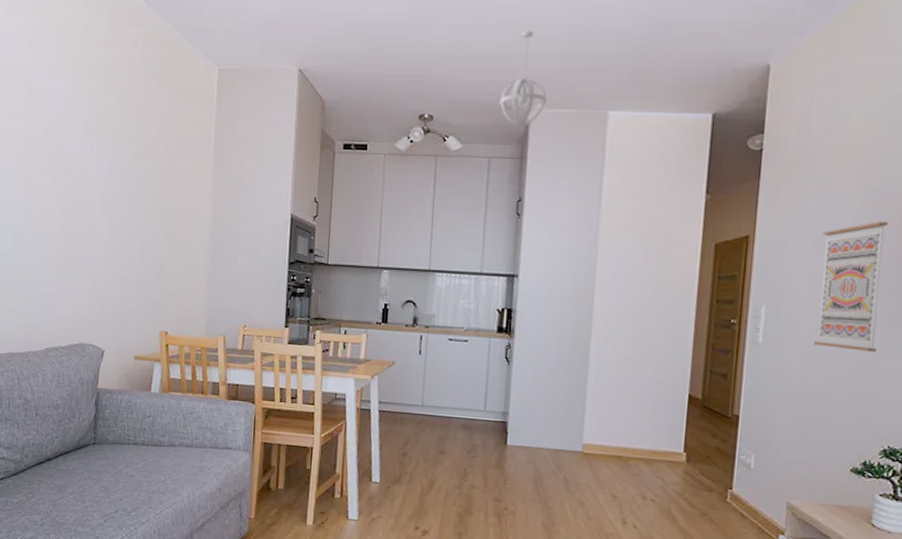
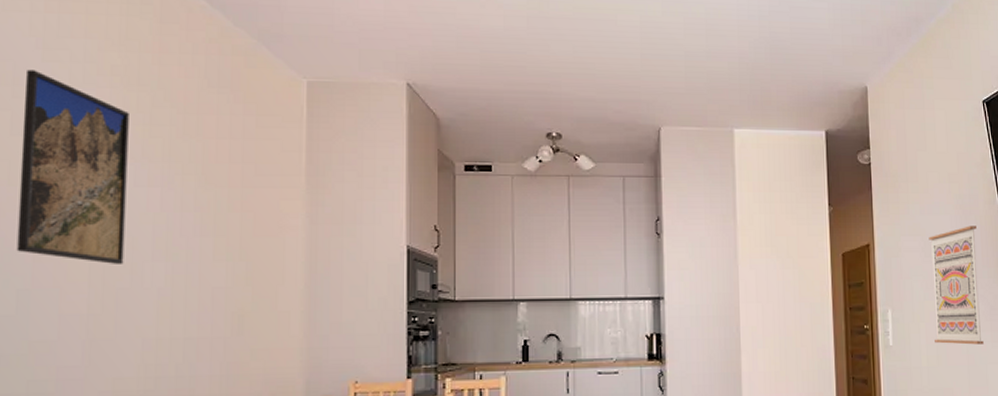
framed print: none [14,63,88,218] -> present [16,69,129,264]
pendant light: present [499,30,548,125] -> none [629,49,676,143]

